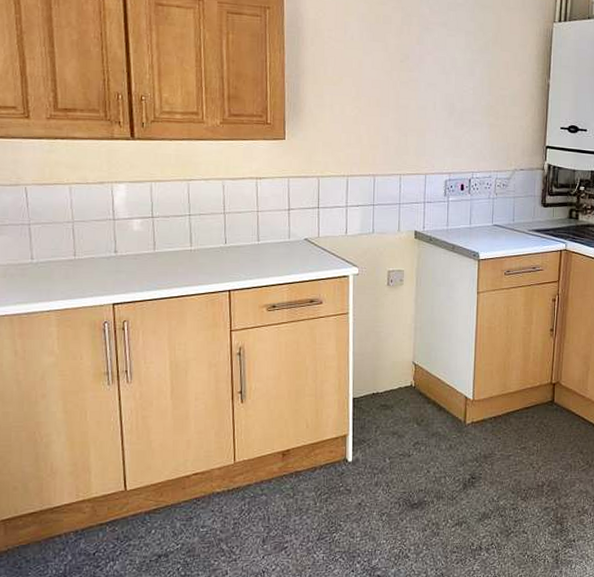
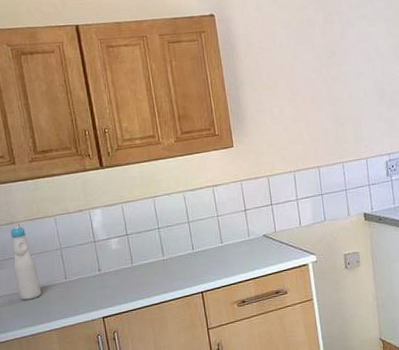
bottle: none [13,189,44,274] -> present [11,226,42,300]

